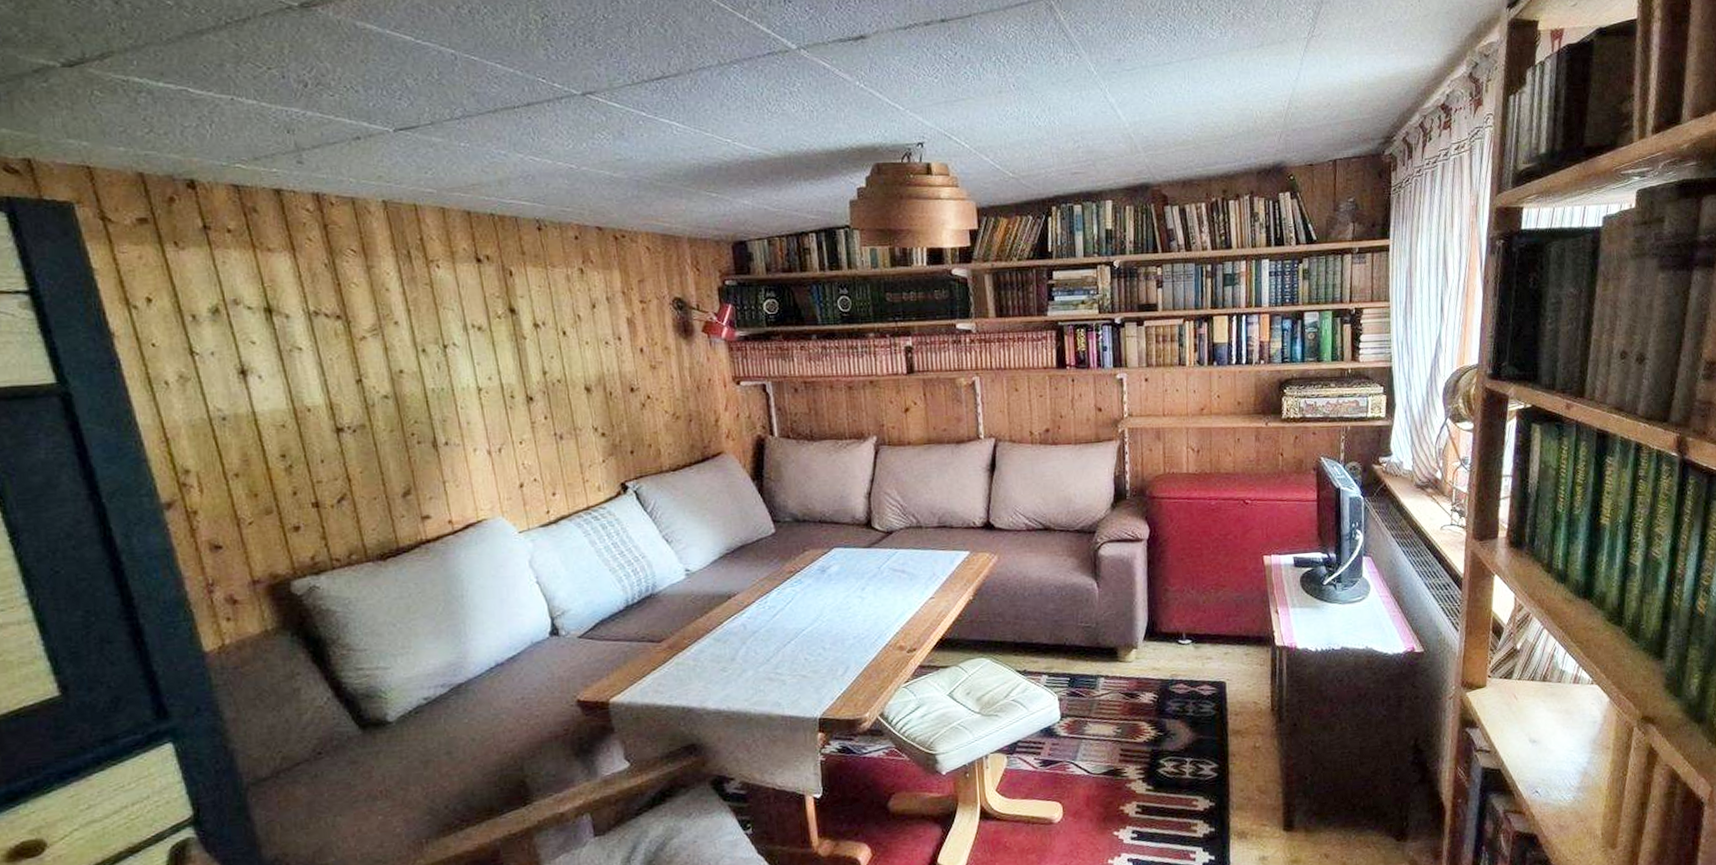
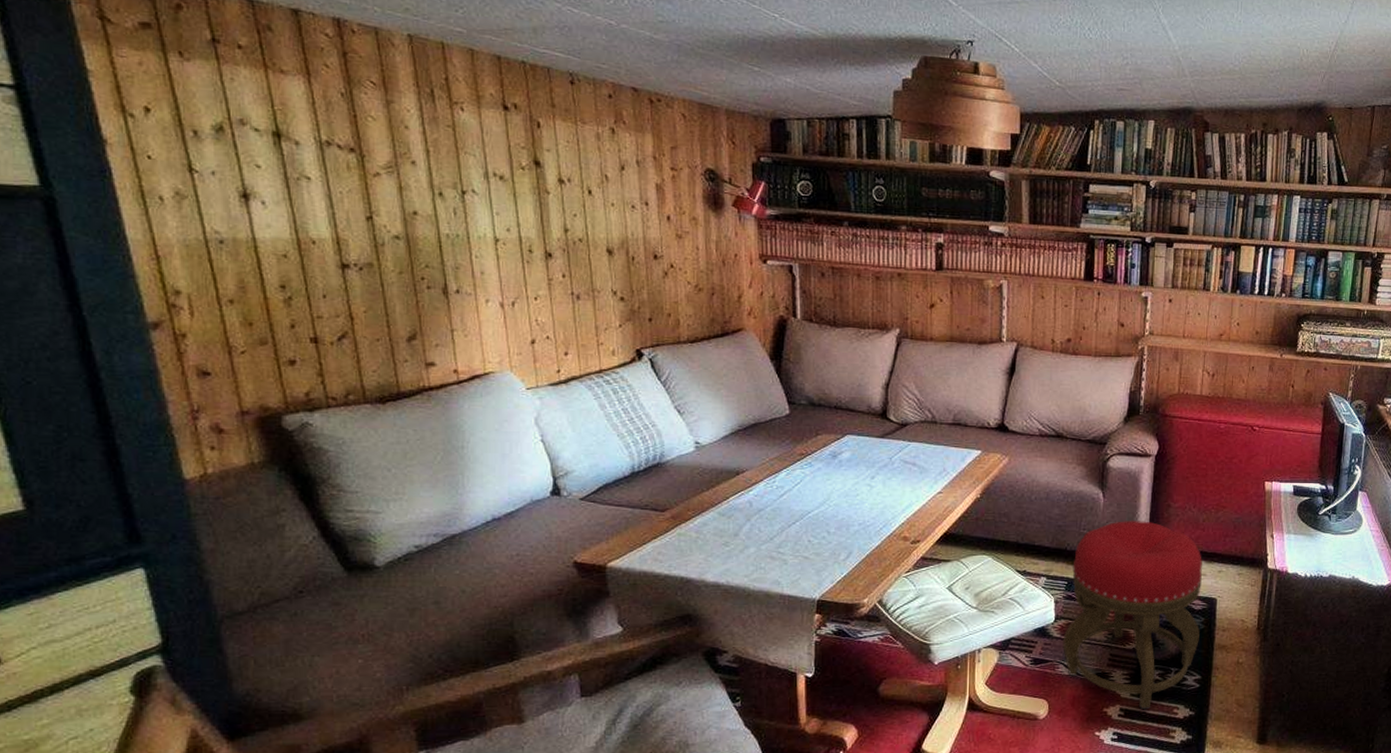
stool: none [1071,608,1212,805] -> present [1063,521,1202,710]

